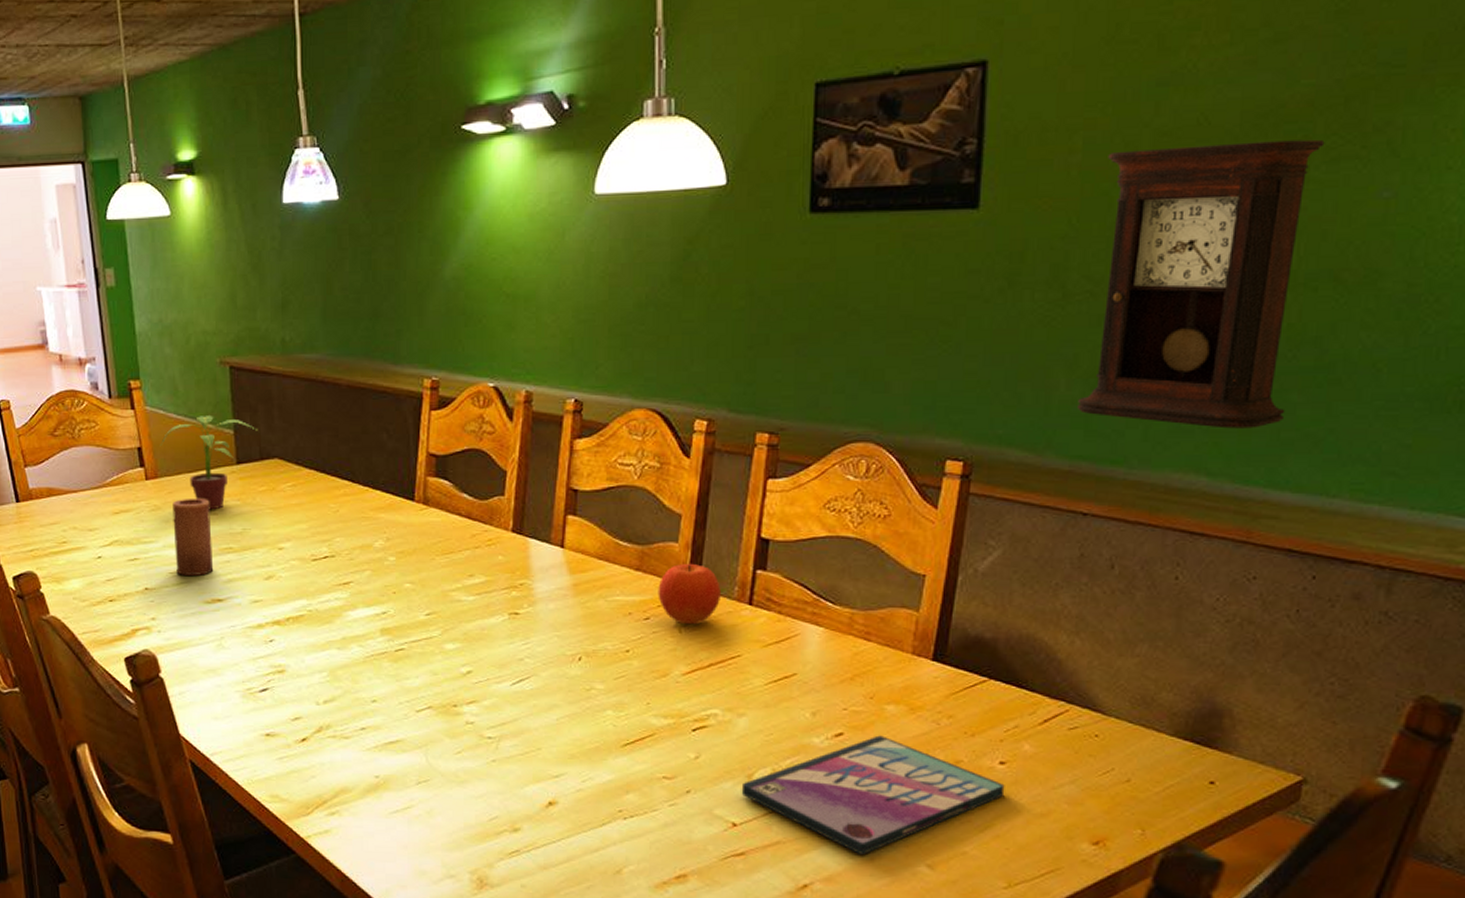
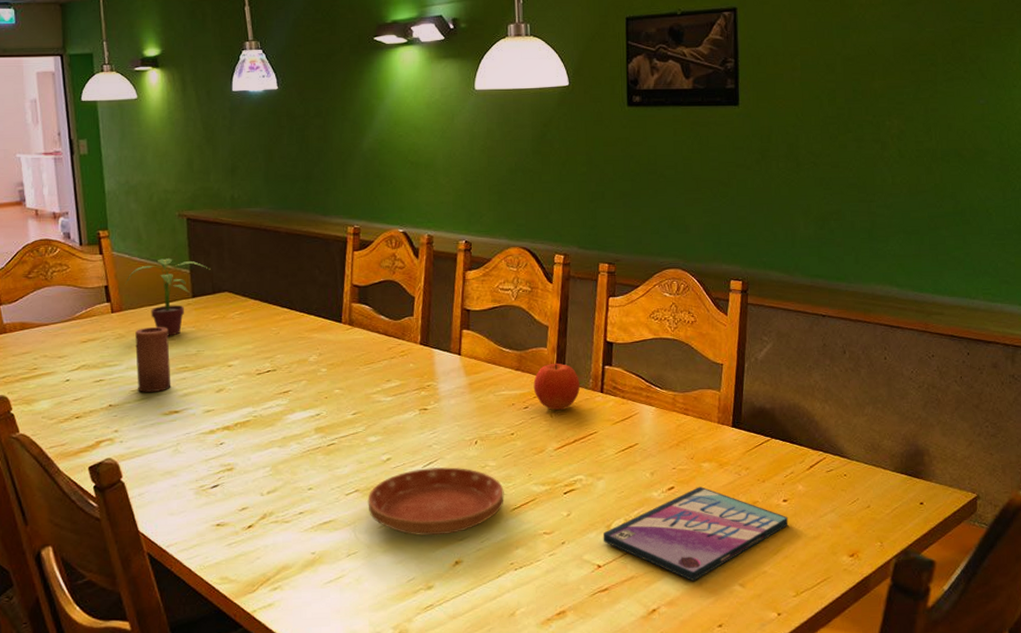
saucer: none [442,685,614,769] -> present [367,467,504,536]
pendulum clock: present [1078,139,1325,429] -> none [813,66,944,254]

